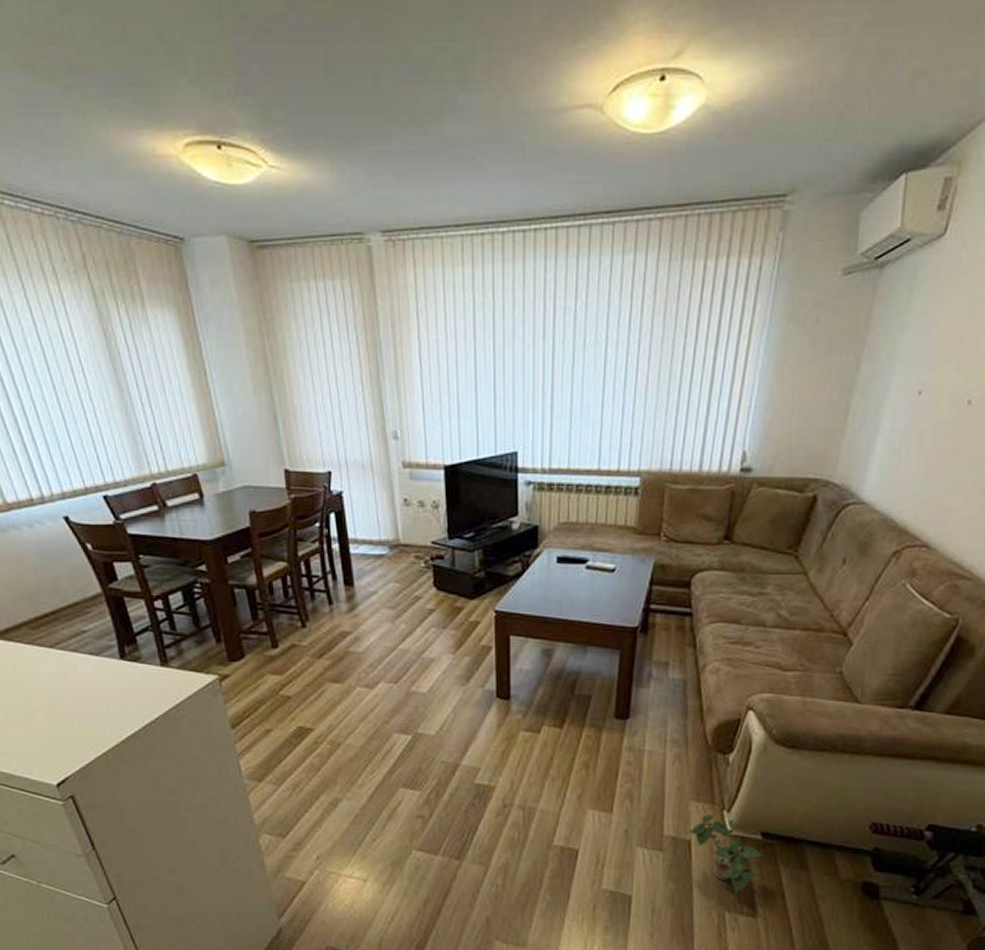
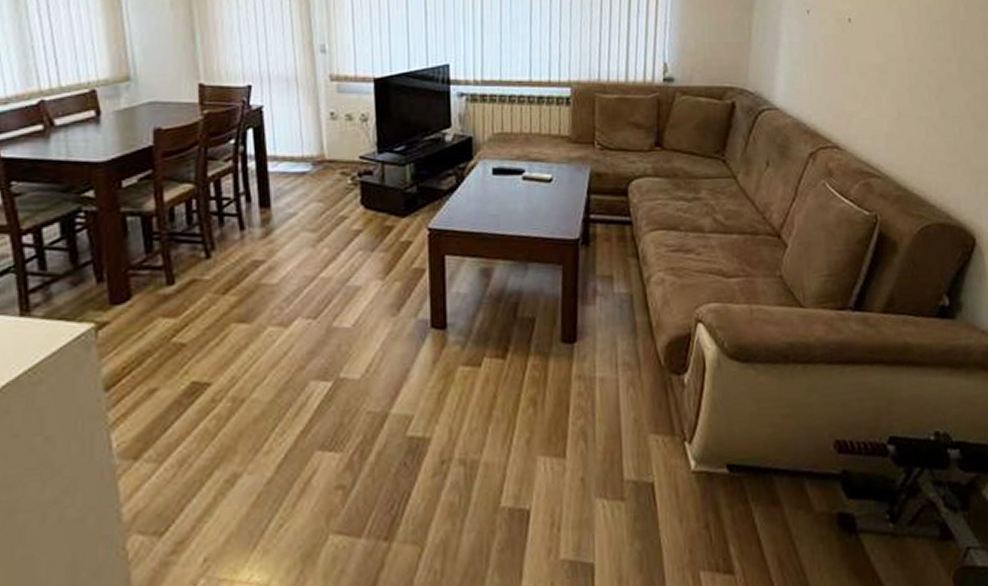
potted plant: present [688,814,765,894] -> none [650,448,734,547]

